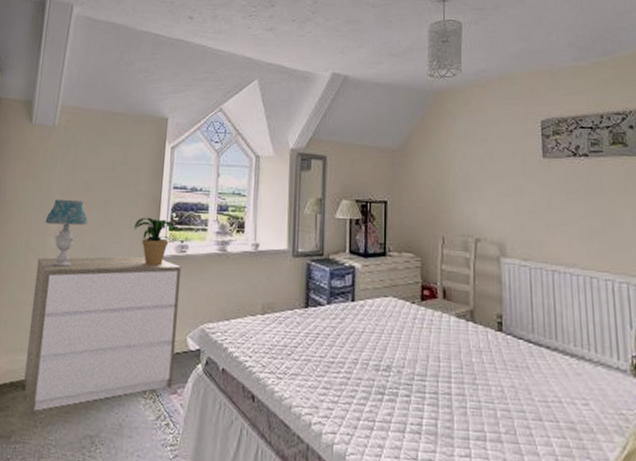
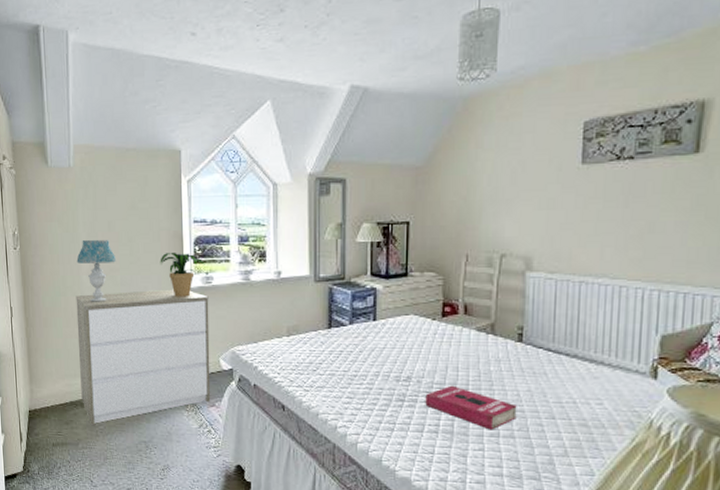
book: none [406,377,503,432] -> present [425,385,517,430]

